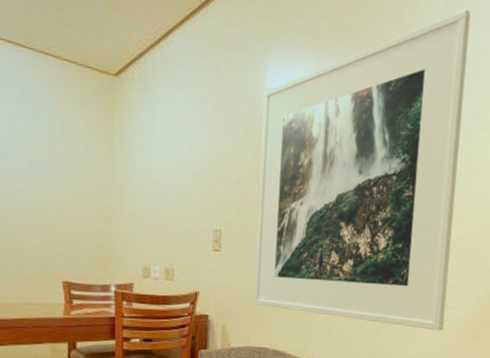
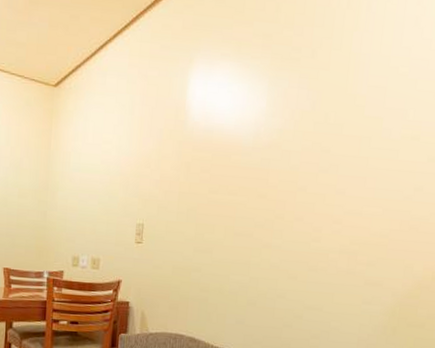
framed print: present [254,9,471,331] -> none [171,9,395,326]

